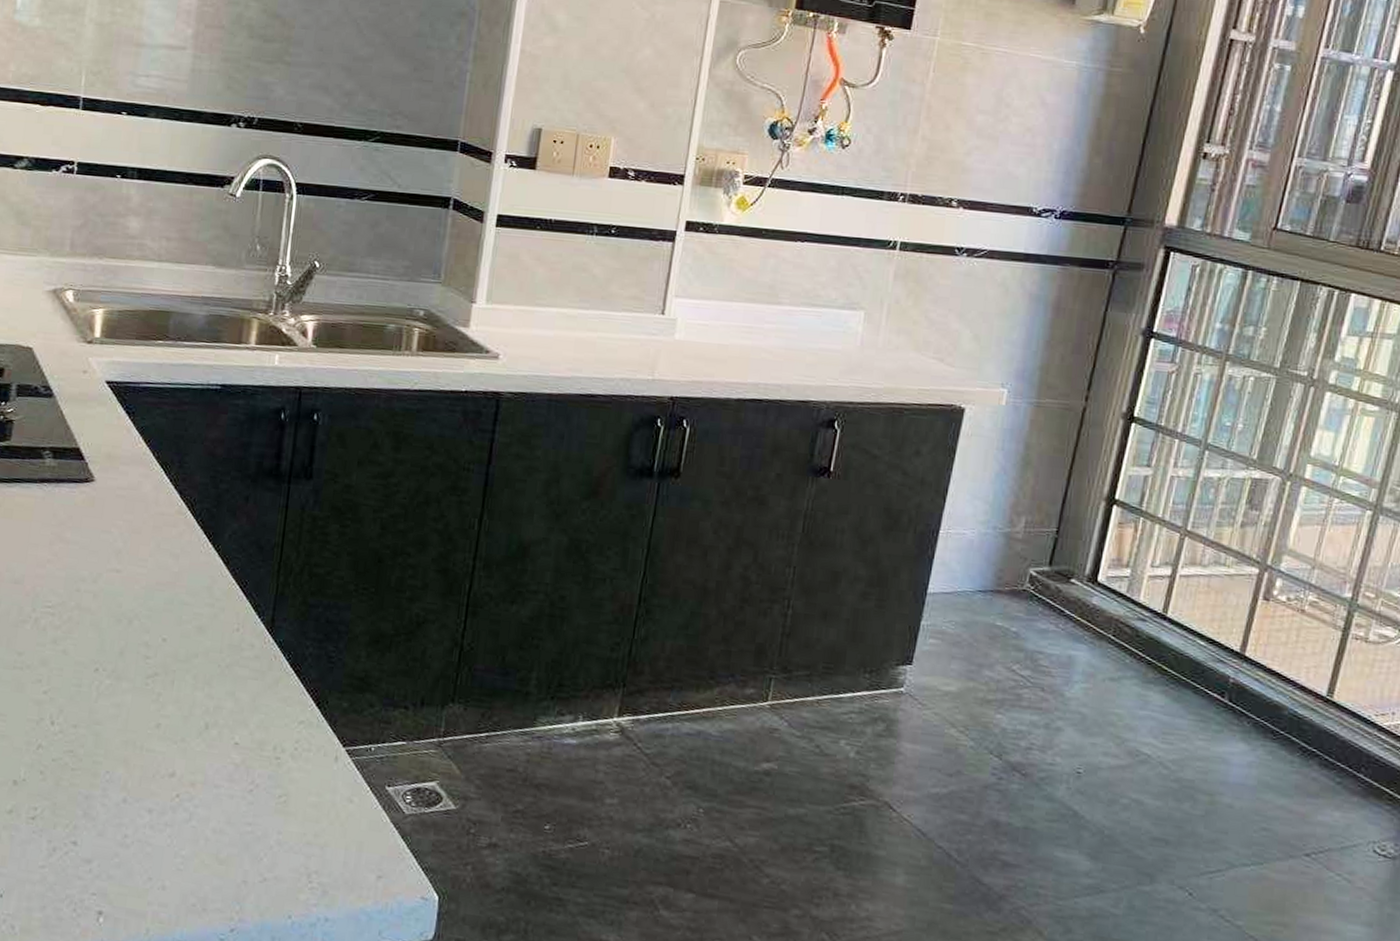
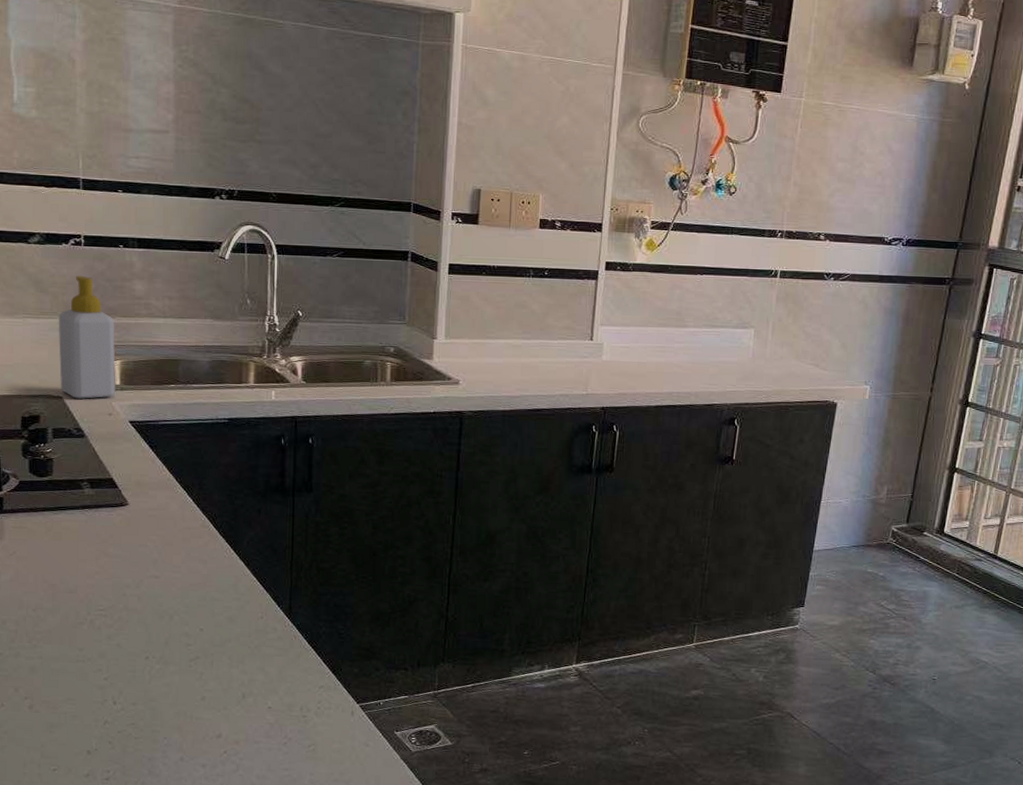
soap bottle: none [31,207,102,352] -> present [58,275,116,399]

